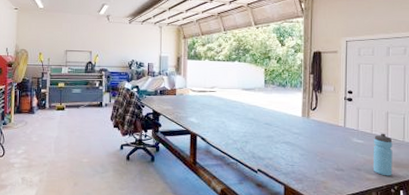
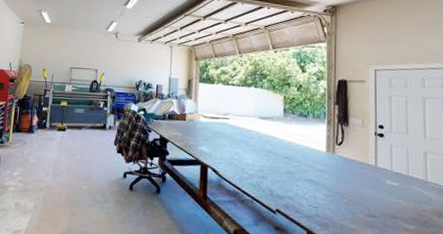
water bottle: present [373,133,393,176] -> none [410,175,435,228]

